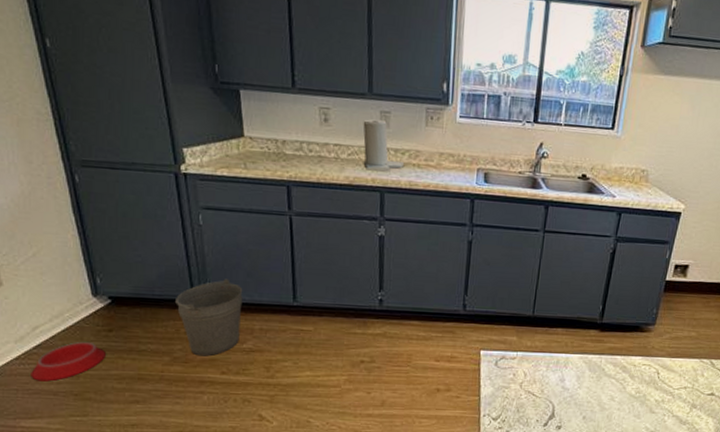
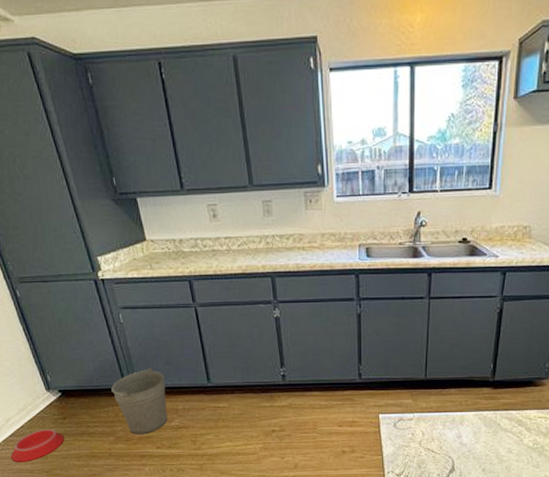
paper towel: present [363,119,405,172] -> none [248,209,291,258]

